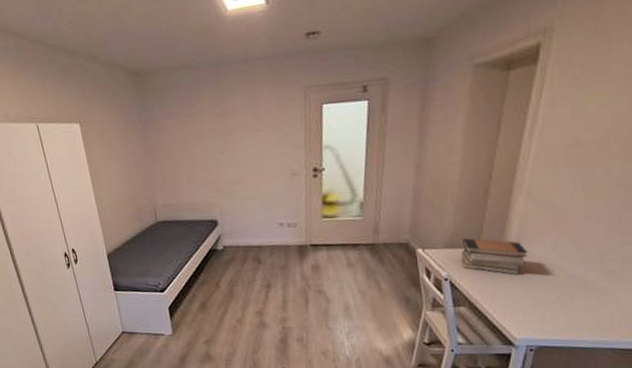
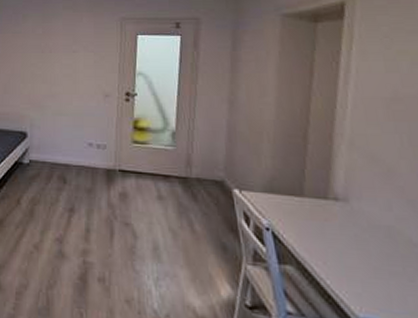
book stack: present [461,238,528,275] -> none [283,184,359,235]

